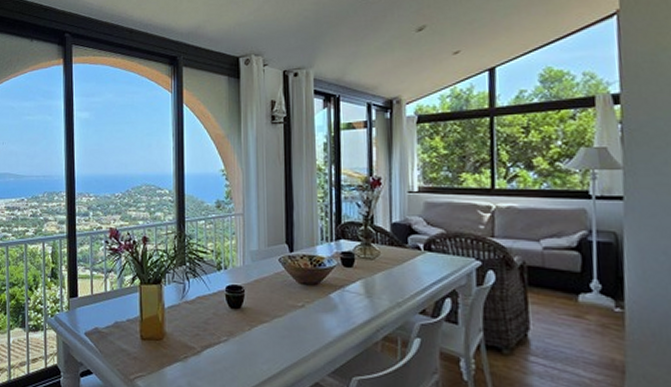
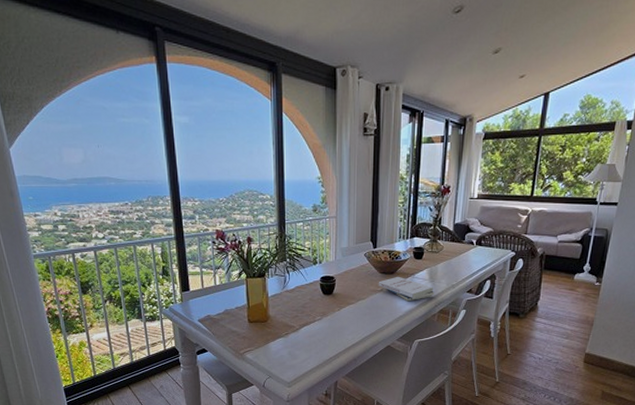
books: none [298,288,373,323] -> present [378,276,434,302]

